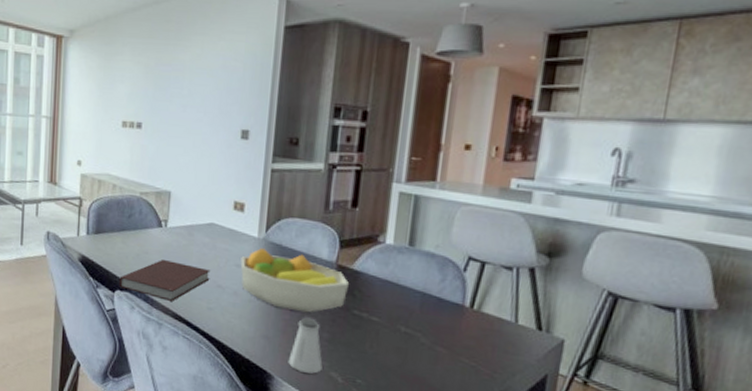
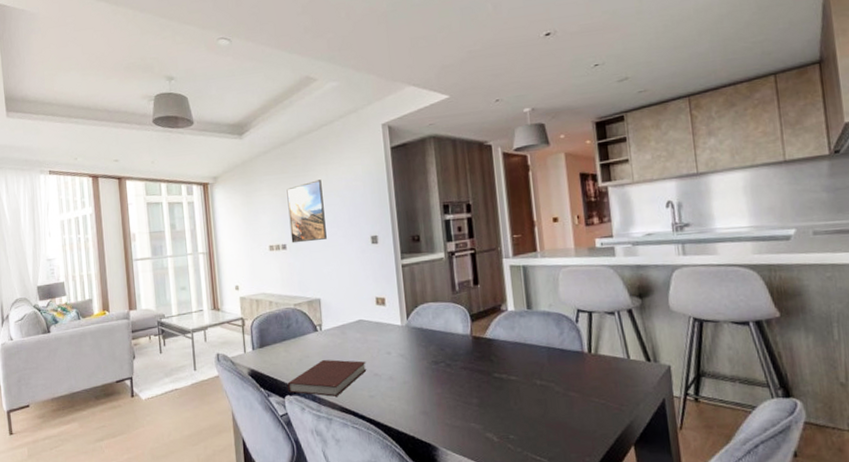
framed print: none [148,52,195,125] -> present [286,180,327,244]
fruit bowl: present [240,248,350,313] -> none [390,333,486,384]
saltshaker: present [288,317,323,374] -> none [447,387,478,439]

